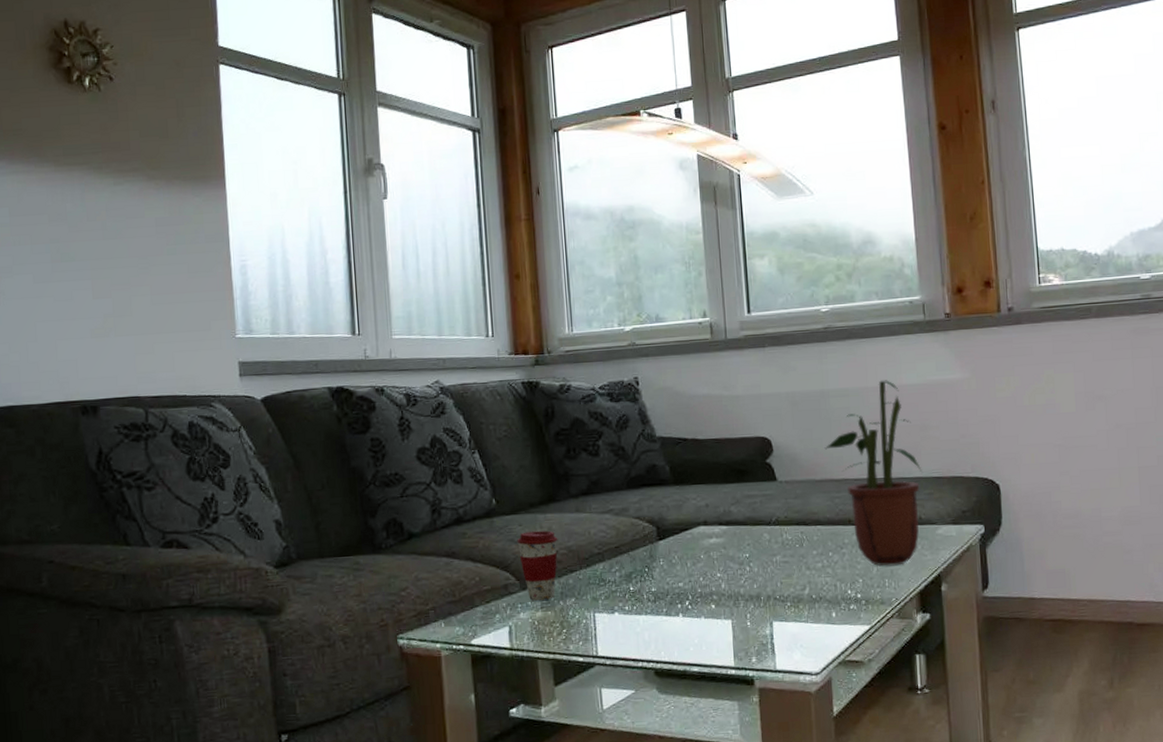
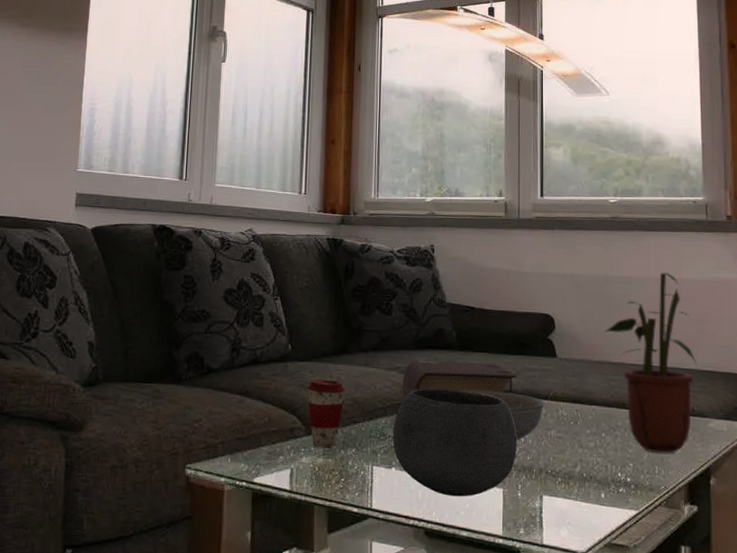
bowl: none [611,526,743,634] -> present [392,388,517,497]
bible: none [617,495,738,542] -> present [402,360,517,399]
decorative bowl: none [678,522,768,571] -> present [459,389,545,441]

